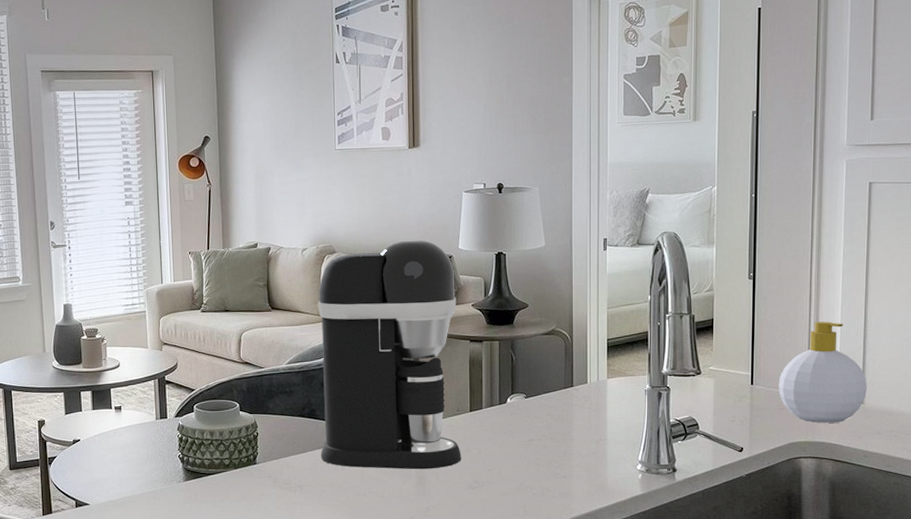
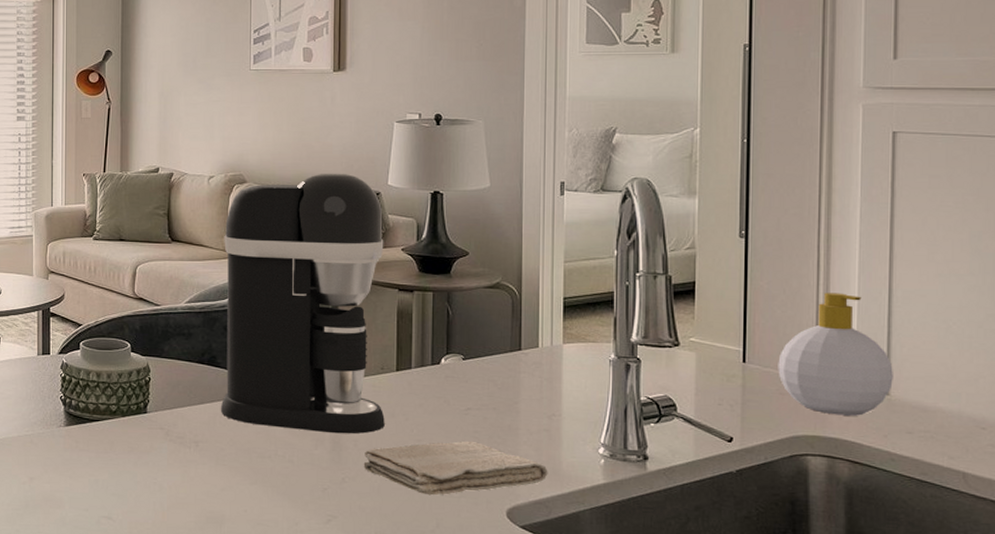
washcloth: none [444,467,597,516] -> present [363,440,548,496]

